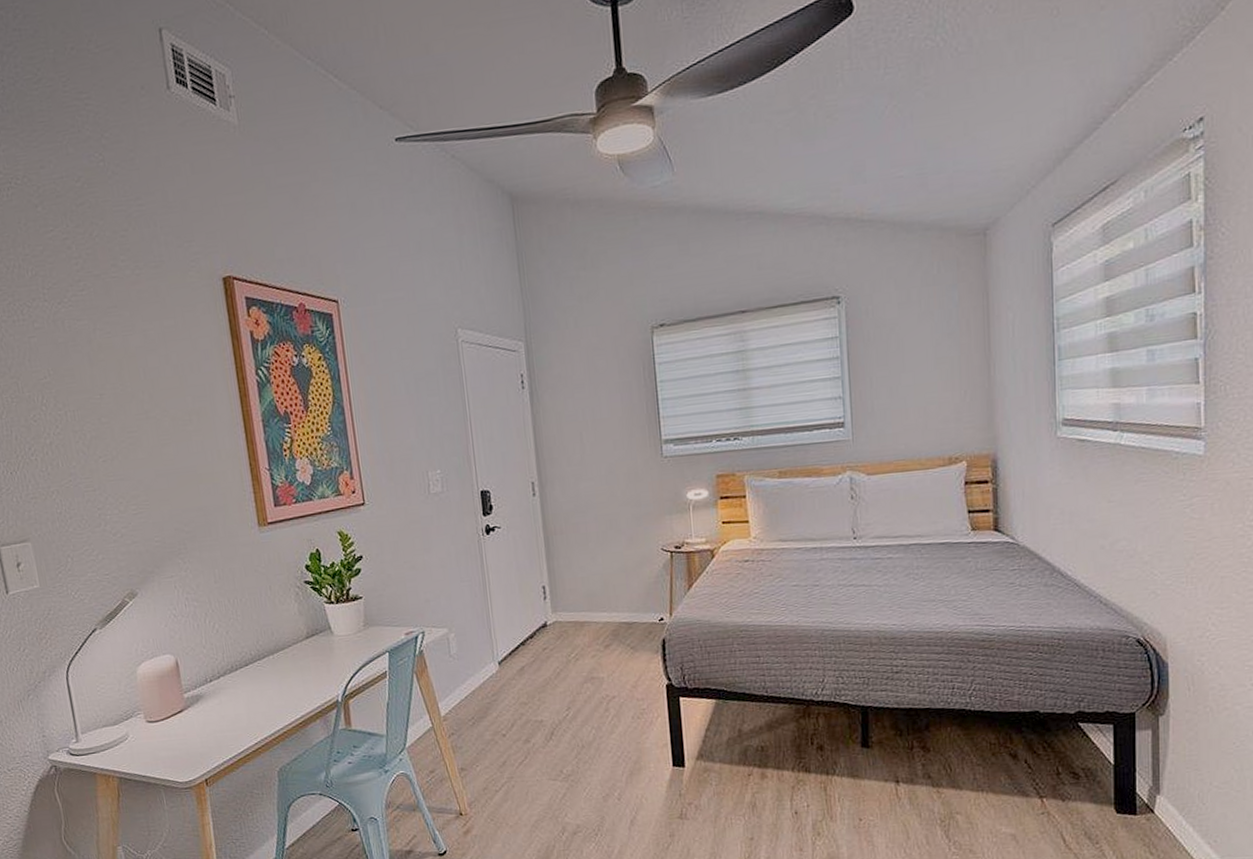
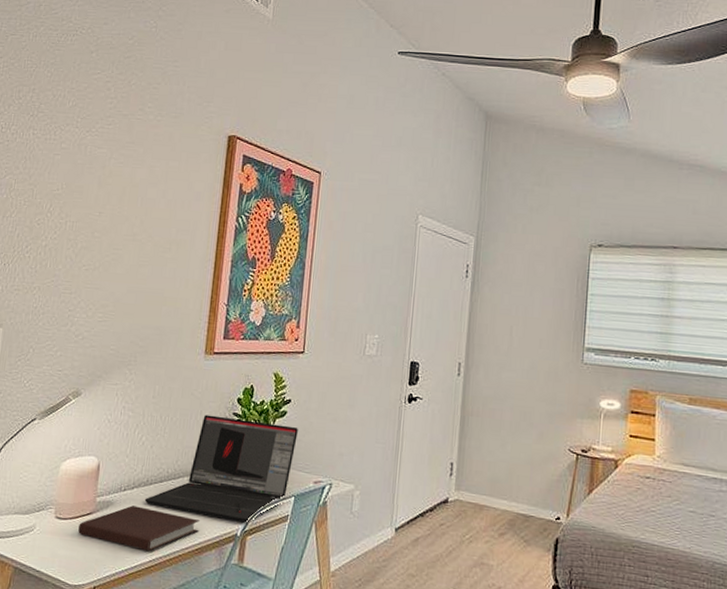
notebook: none [173,693,298,735] -> present [78,505,200,552]
laptop: none [234,582,379,691] -> present [144,414,298,523]

